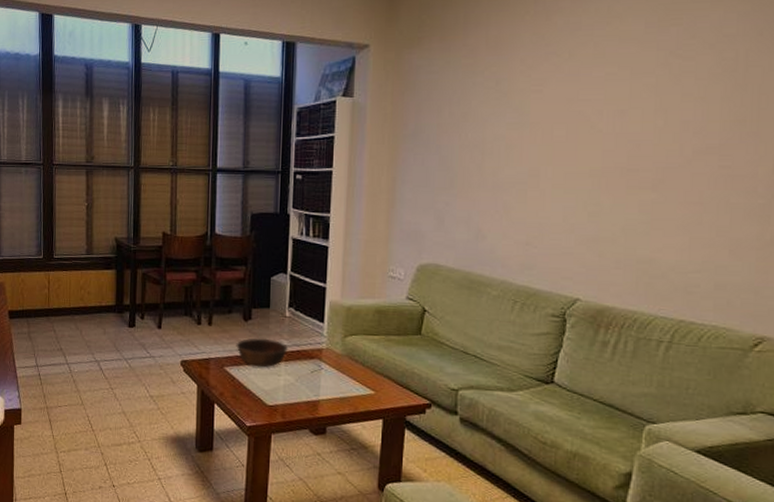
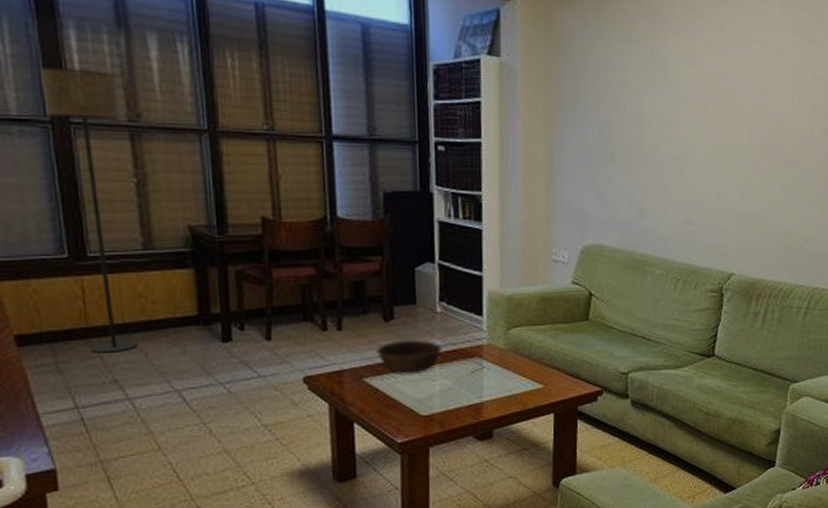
floor lamp: none [40,127,82,329] -> present [40,67,136,353]

